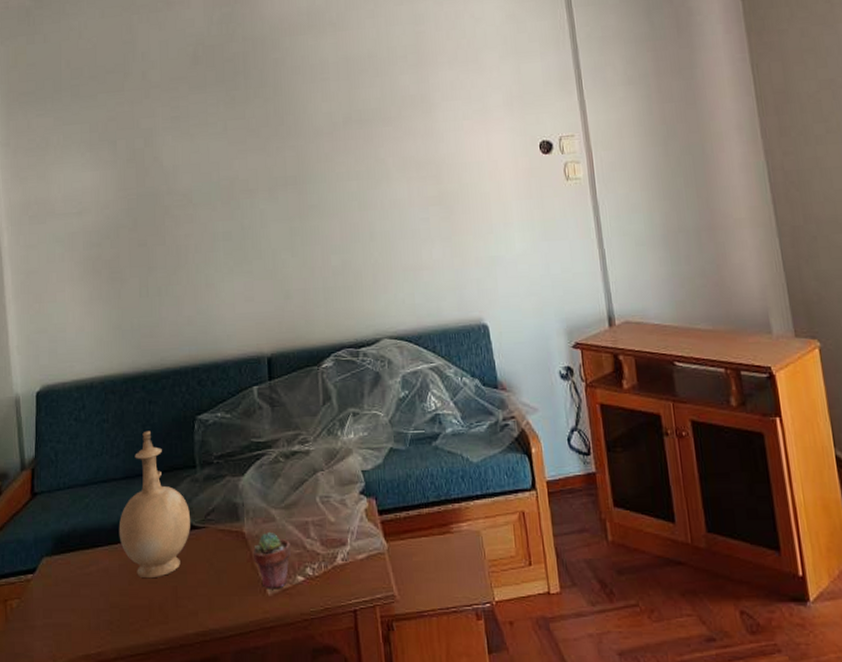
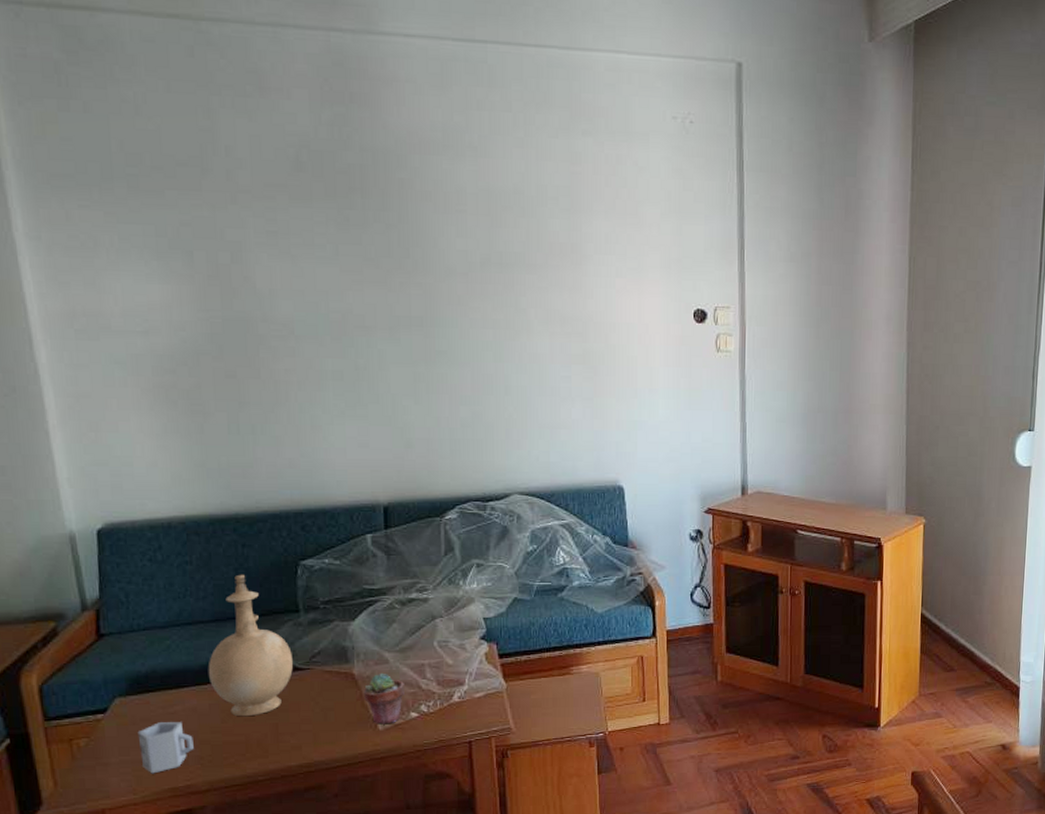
cup: none [59,583,105,639] -> present [137,722,194,774]

